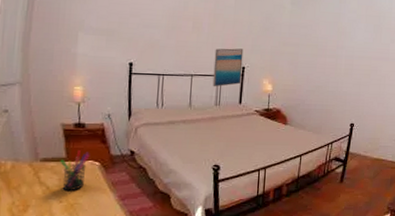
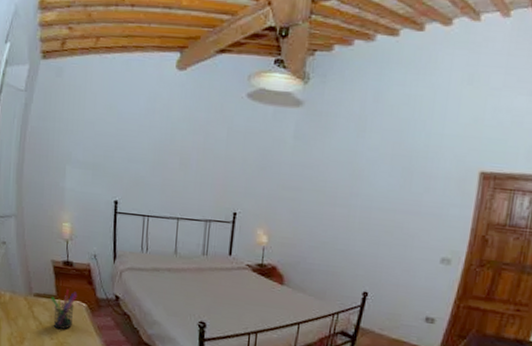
wall art: present [212,48,244,87] -> none [200,189,236,234]

